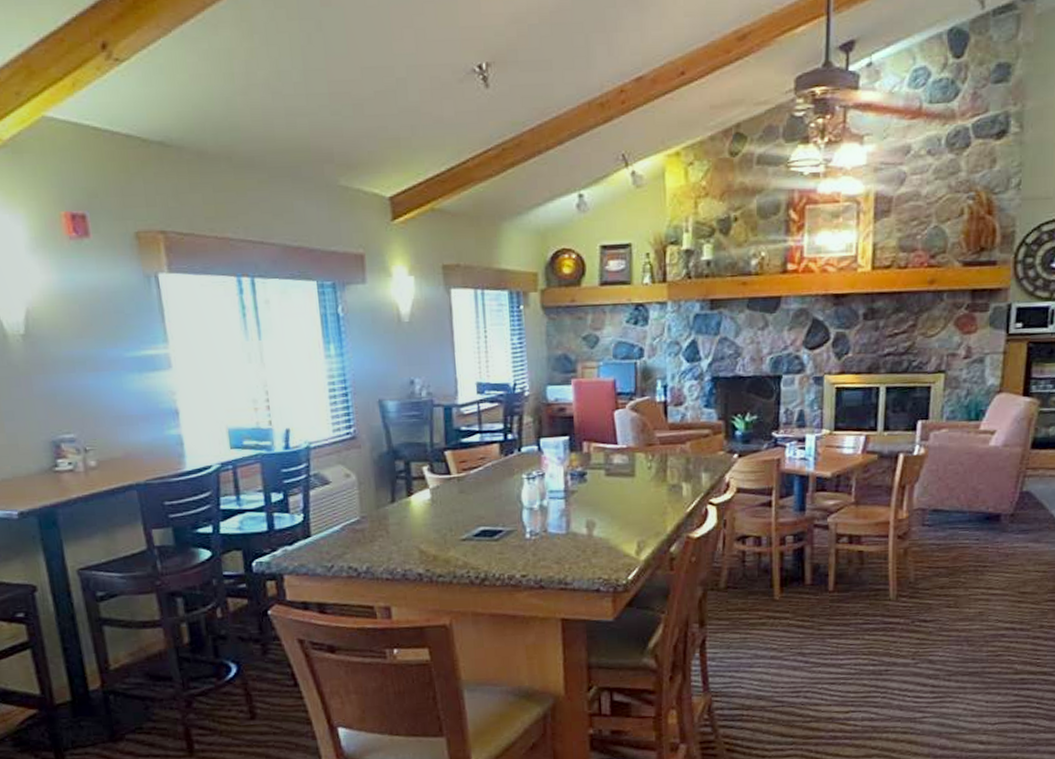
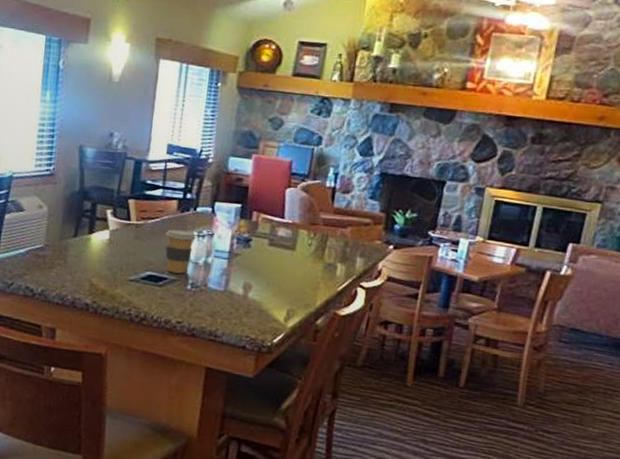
coffee cup: none [491,475,526,524] -> present [165,229,196,274]

